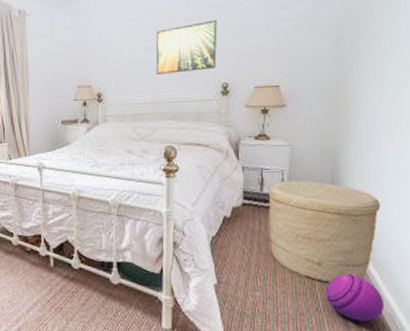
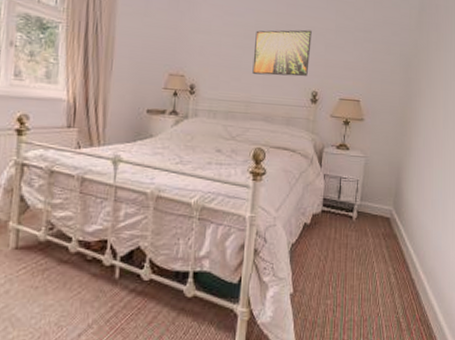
basket: present [268,180,381,283] -> none [342,190,431,288]
ball: present [325,273,385,322] -> none [385,279,430,324]

